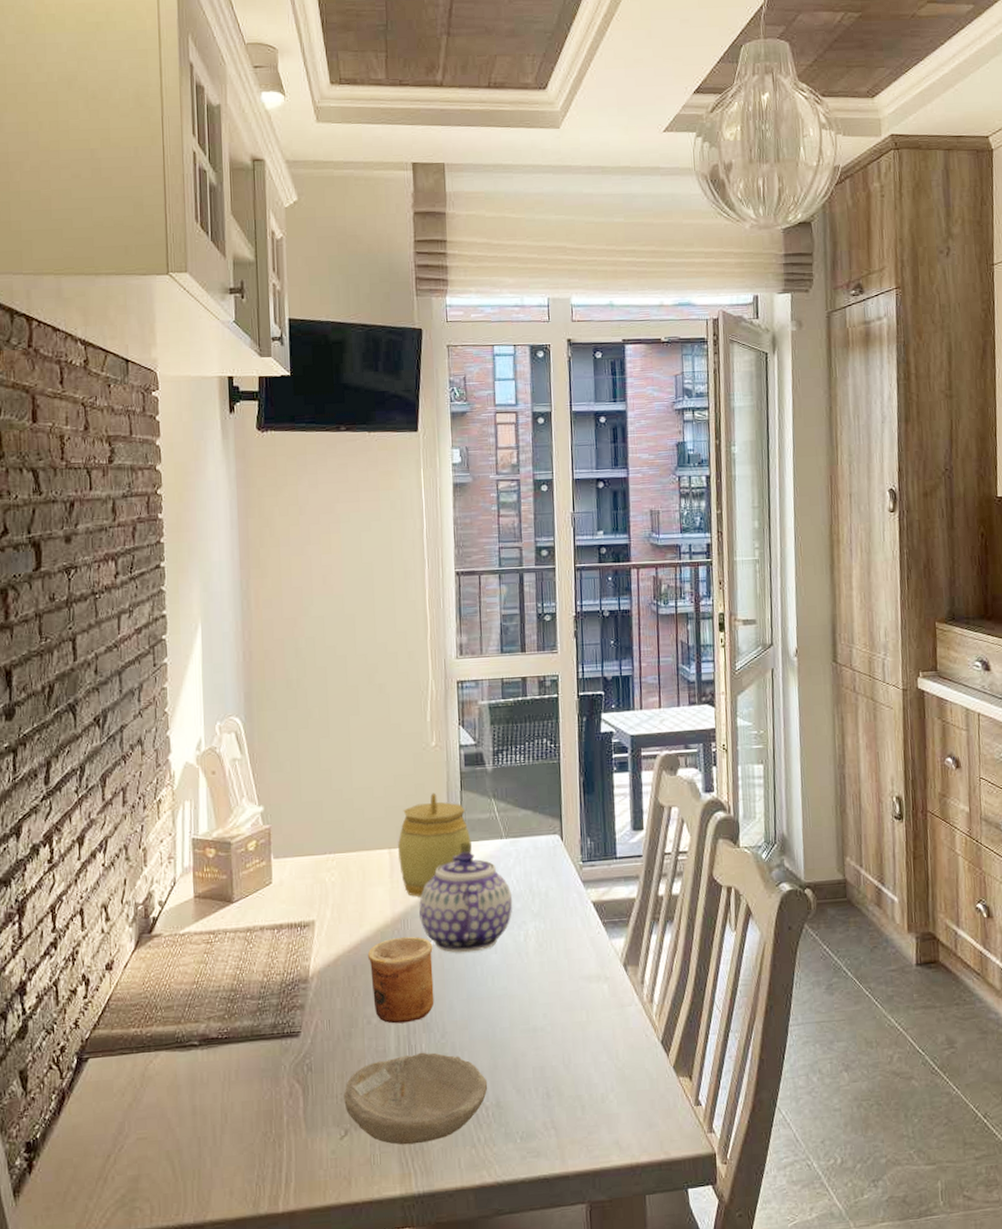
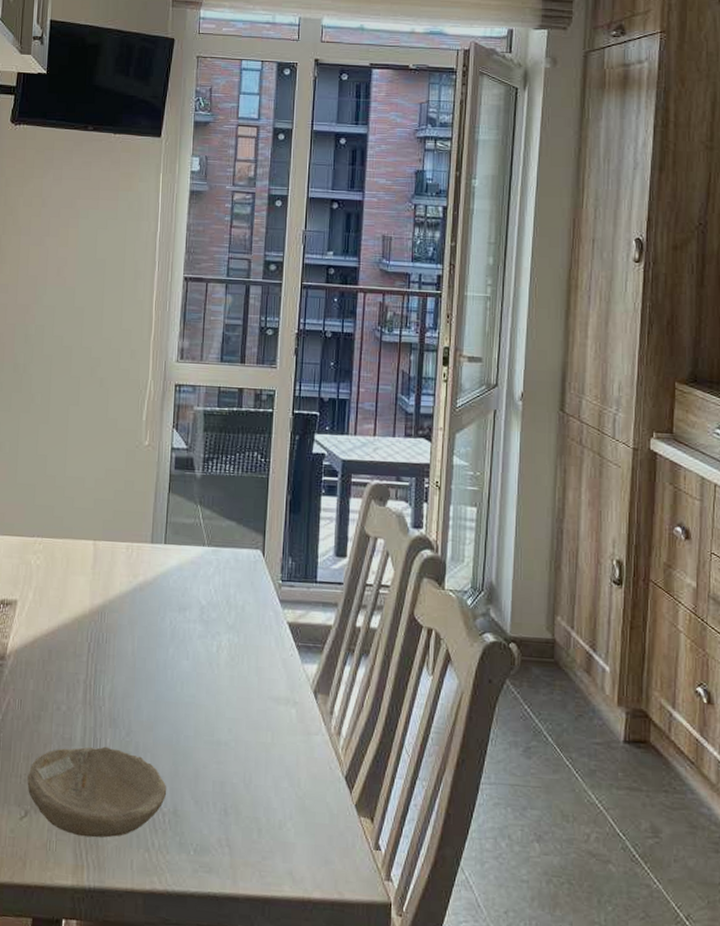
cup: present [367,937,434,1024] -> none [63,629,127,715]
jar: present [398,793,472,897] -> none [102,491,174,593]
teapot: present [419,851,513,953] -> none [117,553,209,655]

